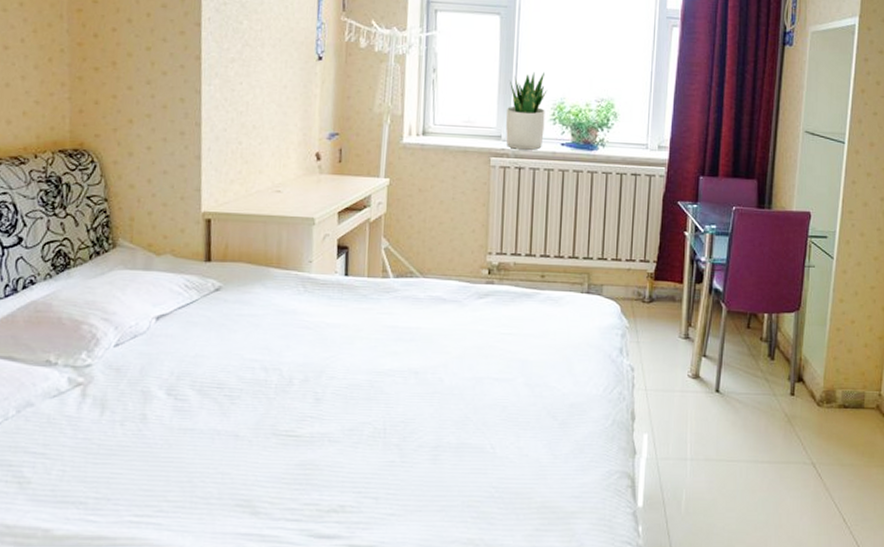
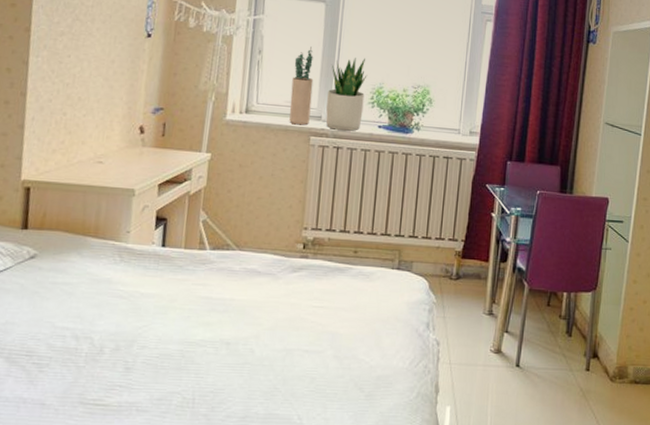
vase: none [467,62,491,146] -> present [289,47,314,126]

